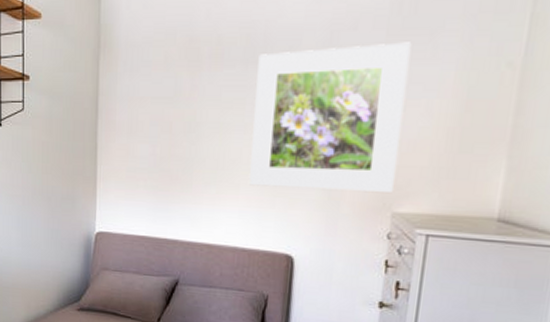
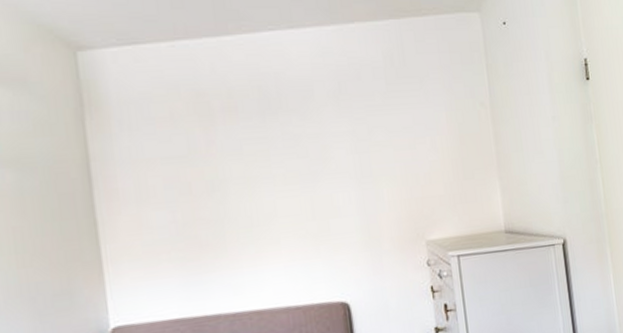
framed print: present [248,42,412,192] -> none [274,89,422,238]

